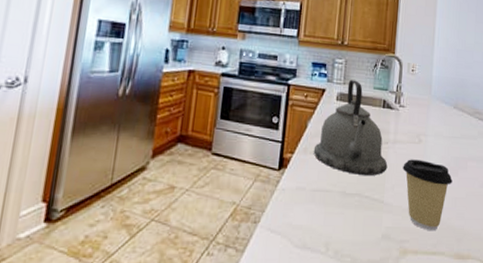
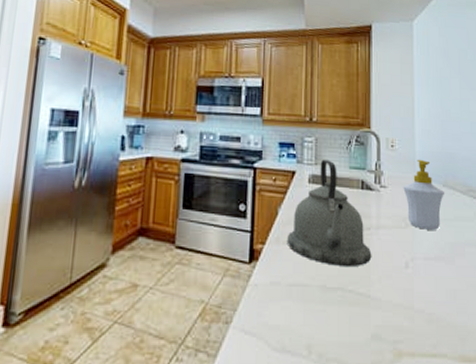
coffee cup: present [403,159,453,231] -> none [389,246,449,330]
soap bottle: none [419,83,454,146] -> present [403,159,444,230]

